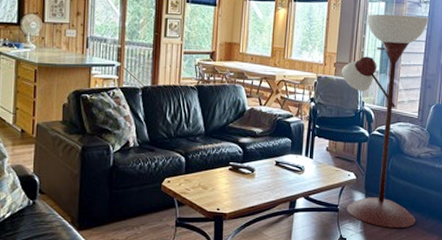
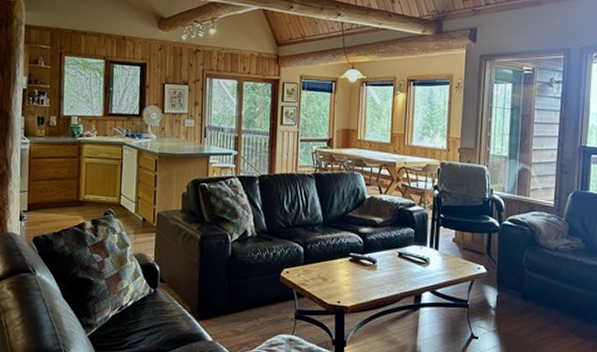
floor lamp: present [341,14,429,228] -> none [466,95,562,327]

